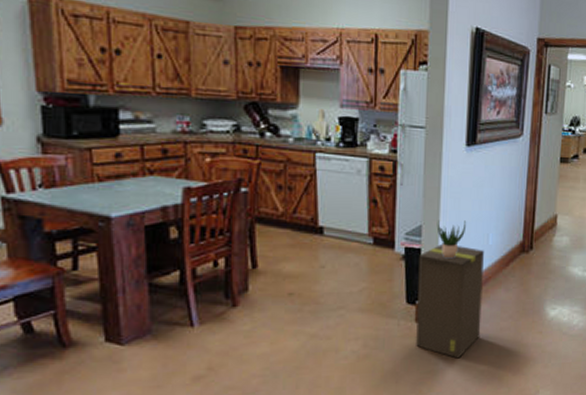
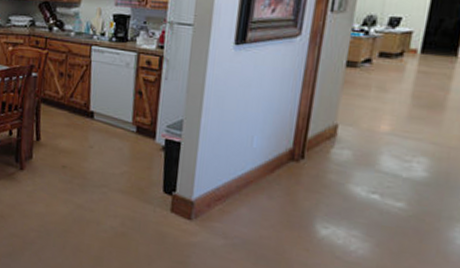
cardboard box: present [416,243,484,359] -> none [170,139,247,257]
potted plant: present [436,220,467,259] -> none [198,116,230,156]

